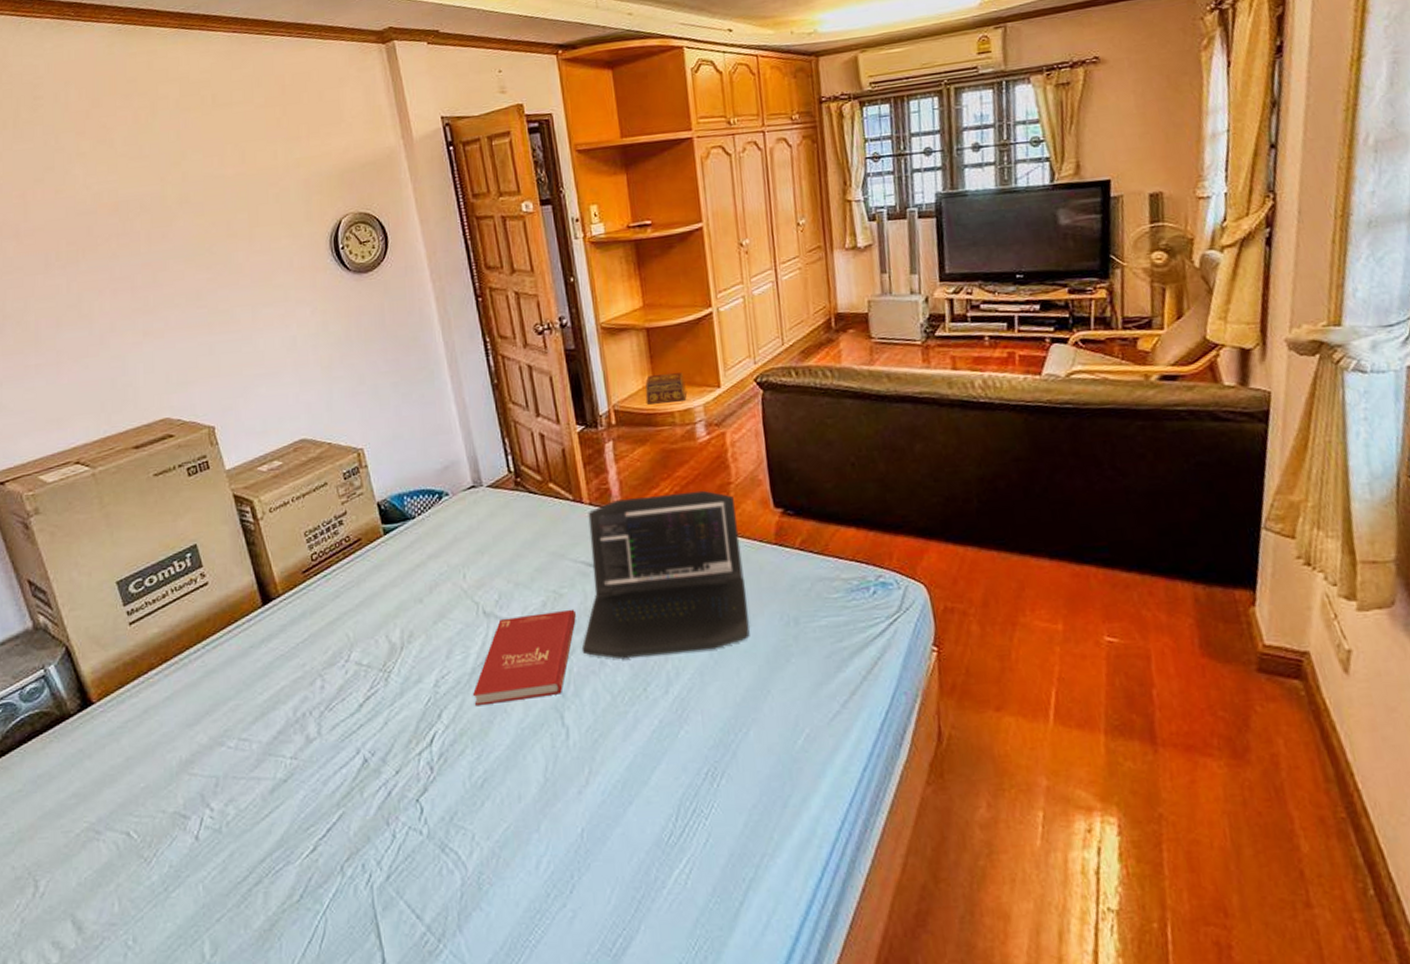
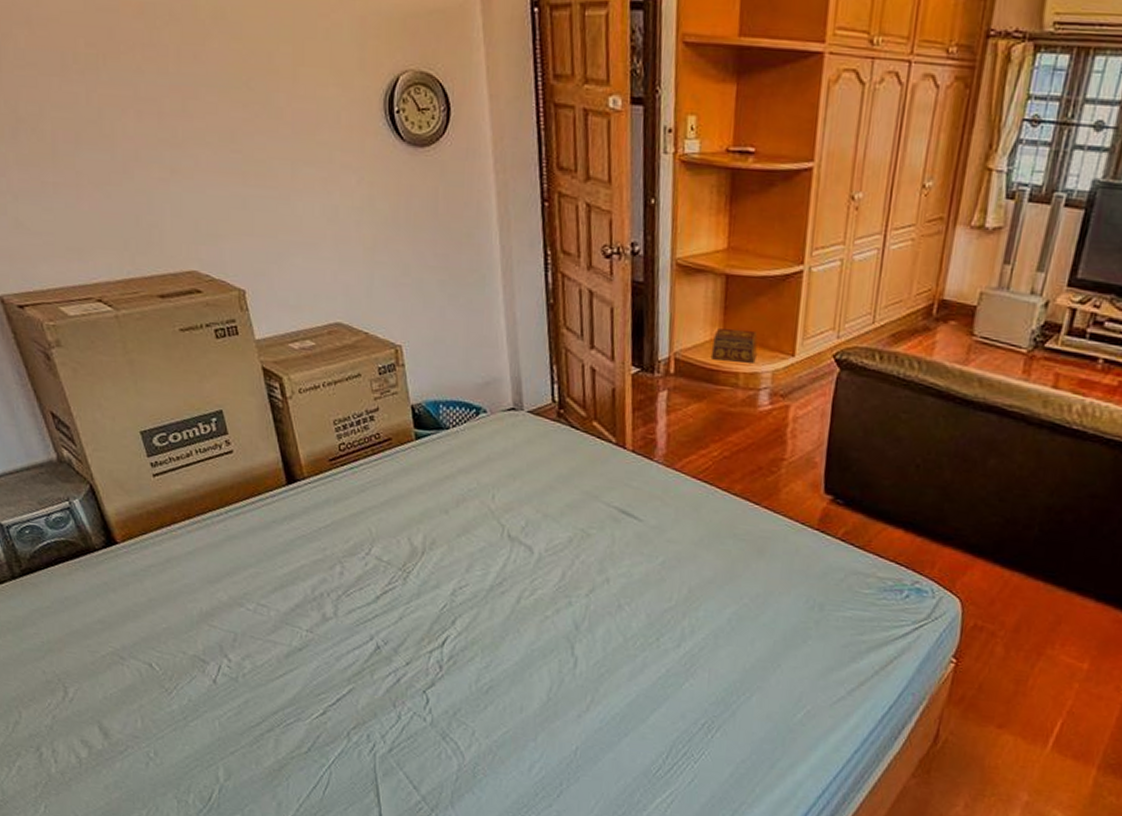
book: present [473,609,576,707] -> none [489,545,601,627]
laptop: present [581,490,750,659] -> none [601,452,784,617]

